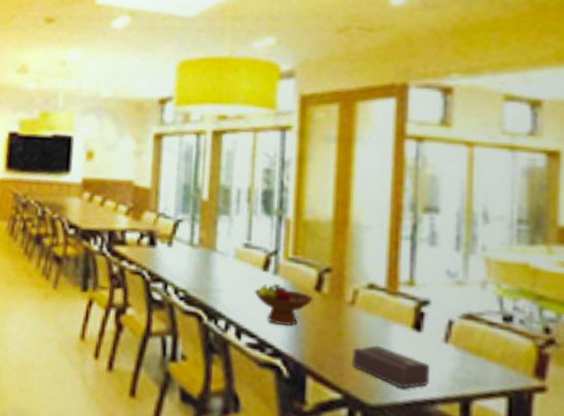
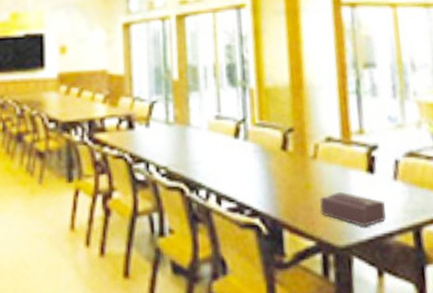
fruit bowl: present [254,284,314,326] -> none [228,149,281,186]

